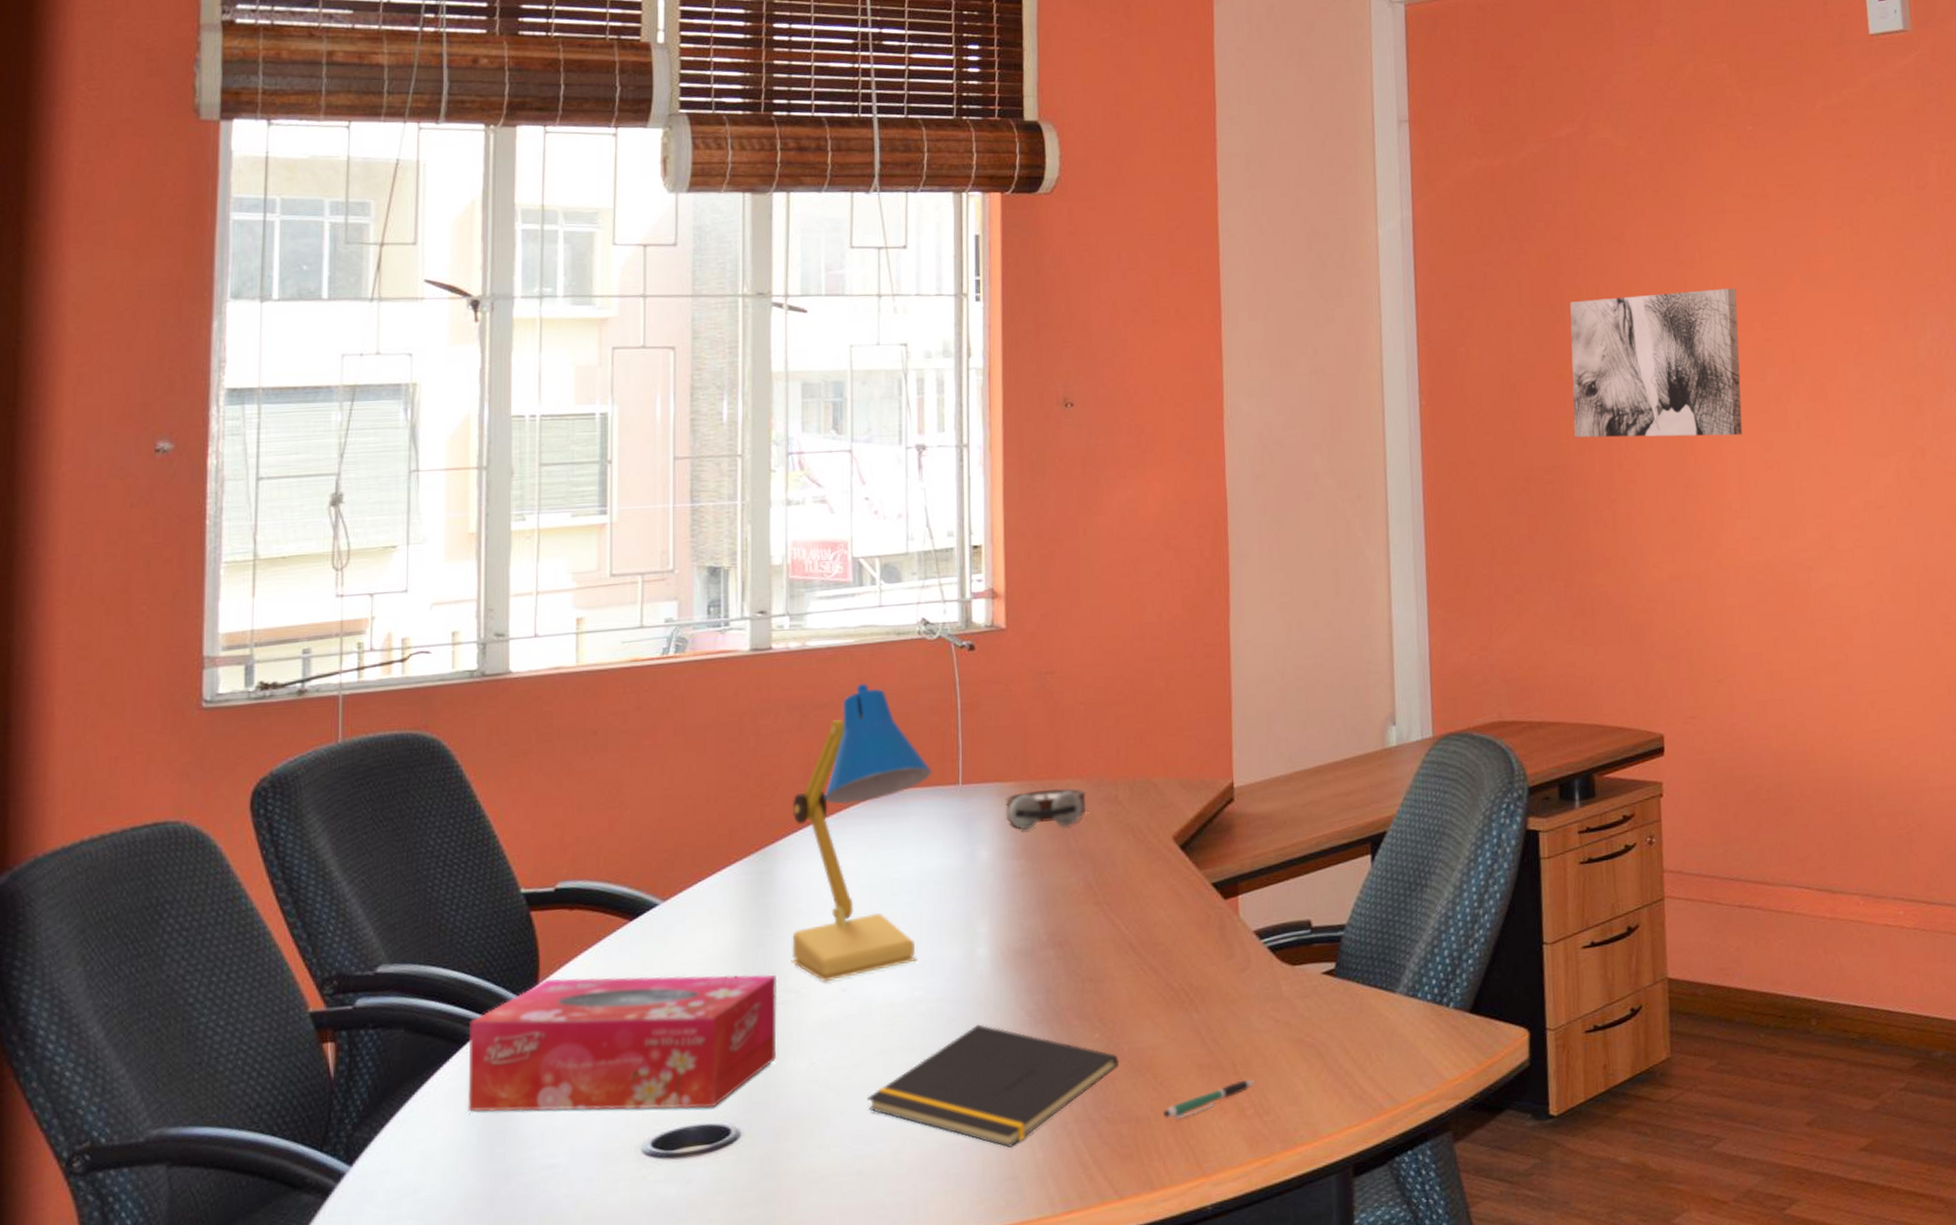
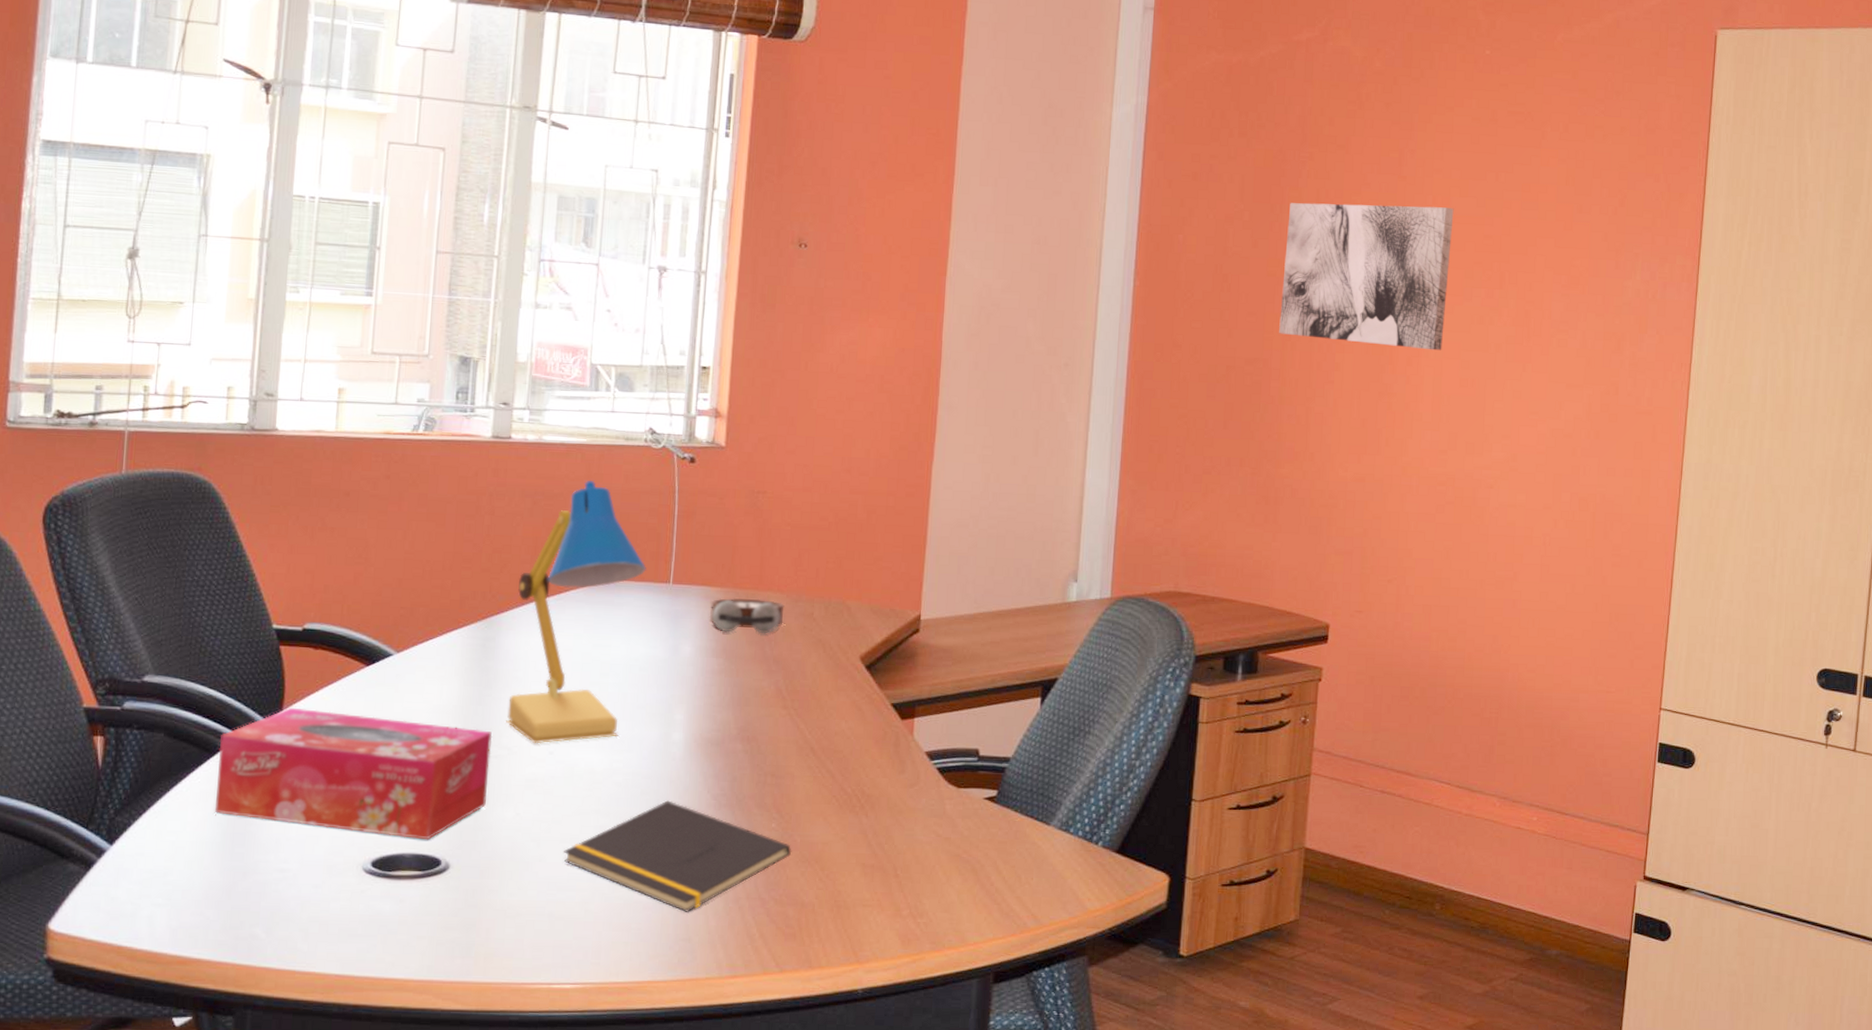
pen: present [1164,1079,1254,1120] -> none [827,883,912,910]

